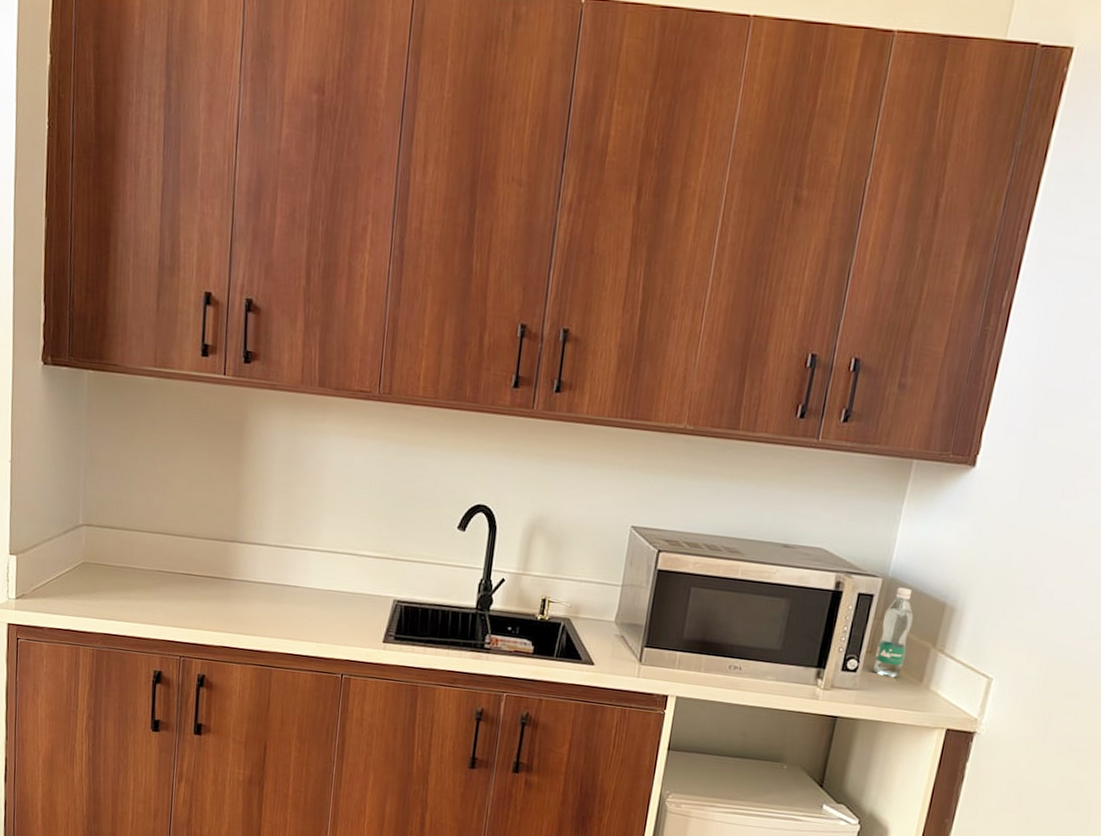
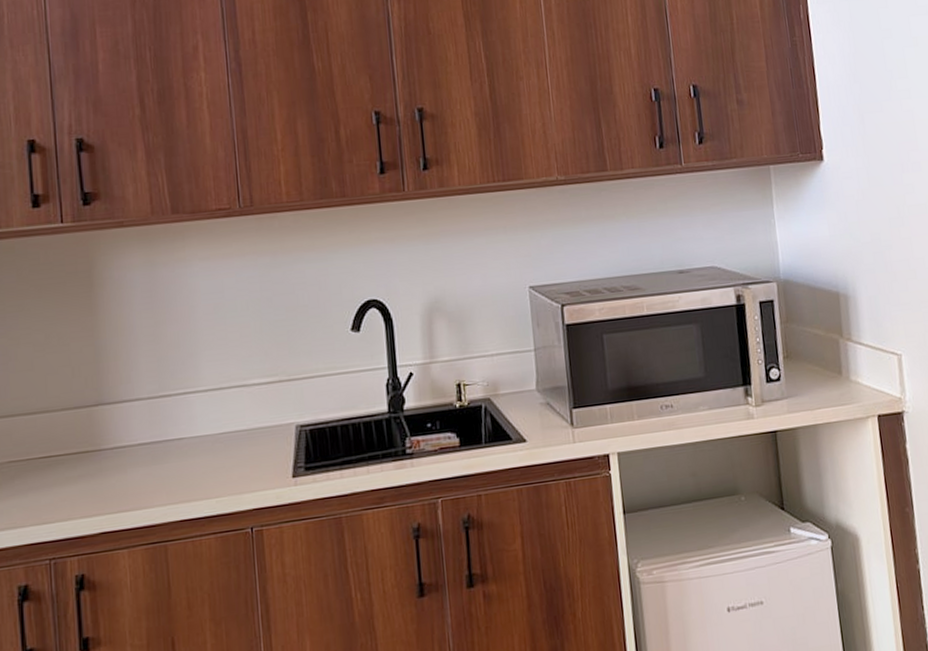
bottle: present [873,587,914,678] -> none [788,286,820,379]

